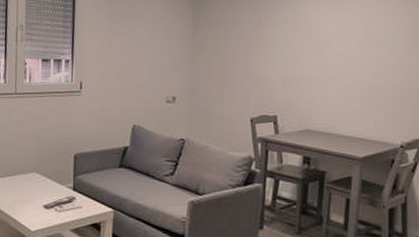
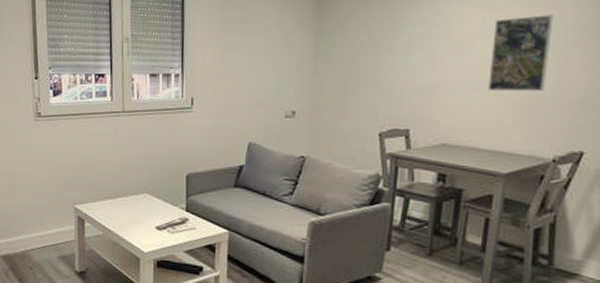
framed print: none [343,19,394,84] -> present [488,15,553,91]

